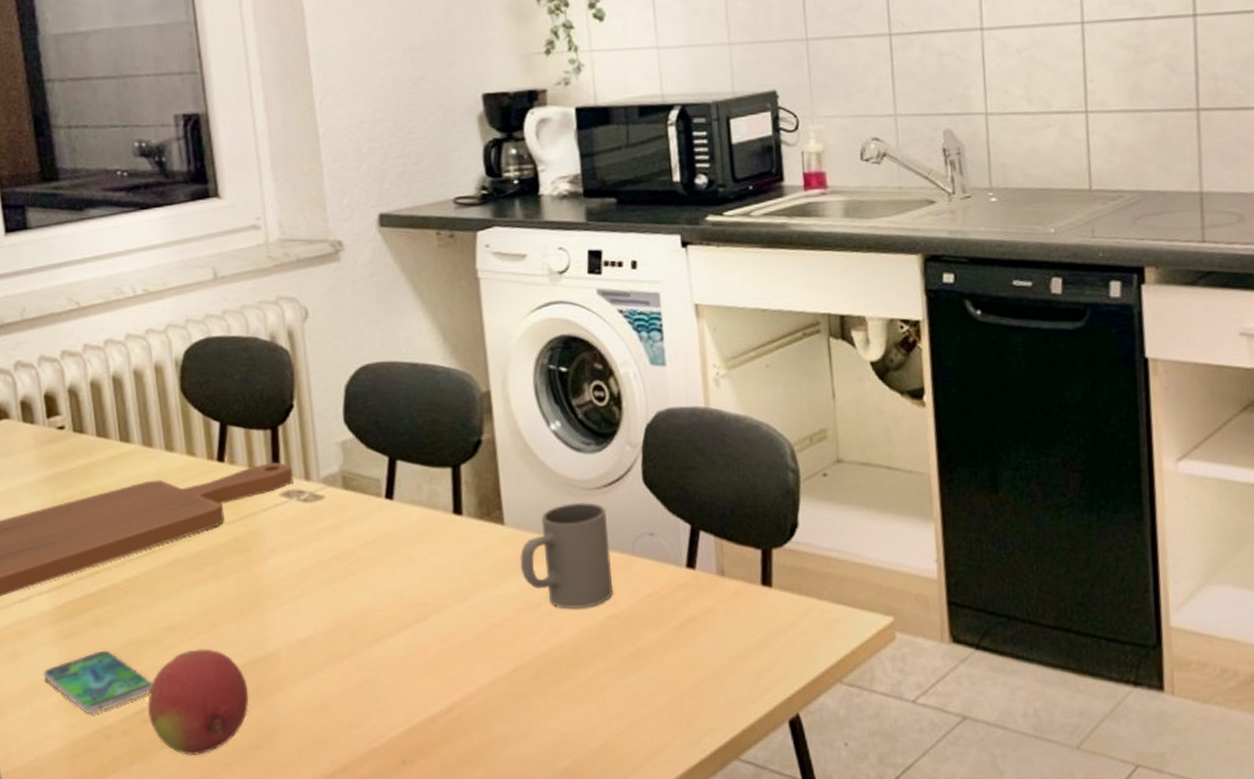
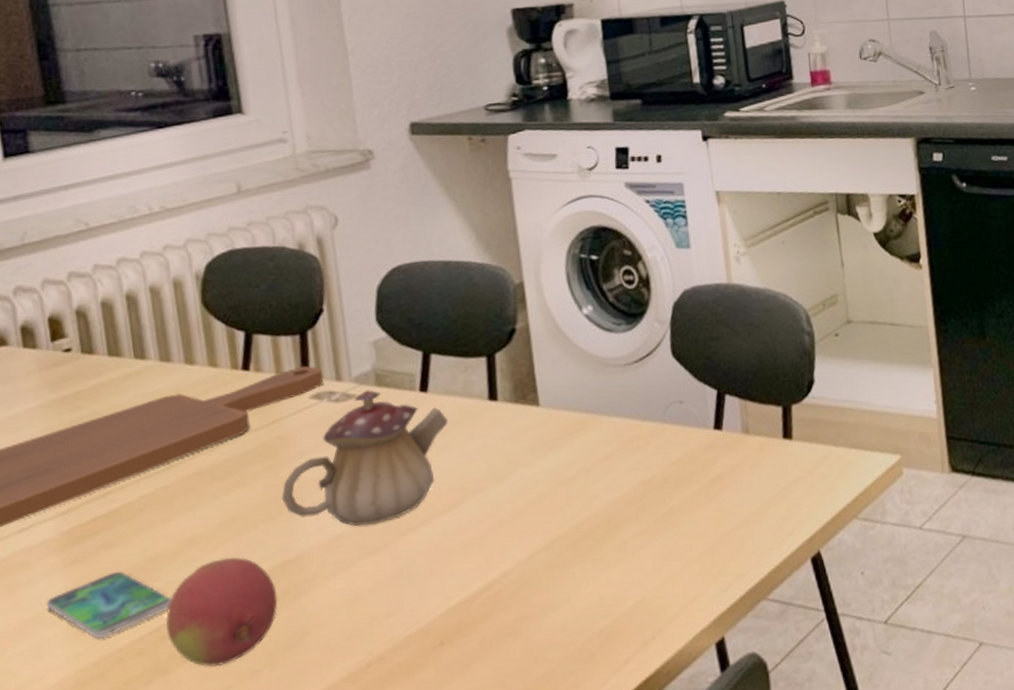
teapot: none [253,492,413,632] -> present [281,390,448,526]
mug: present [519,502,614,609] -> none [555,378,646,479]

